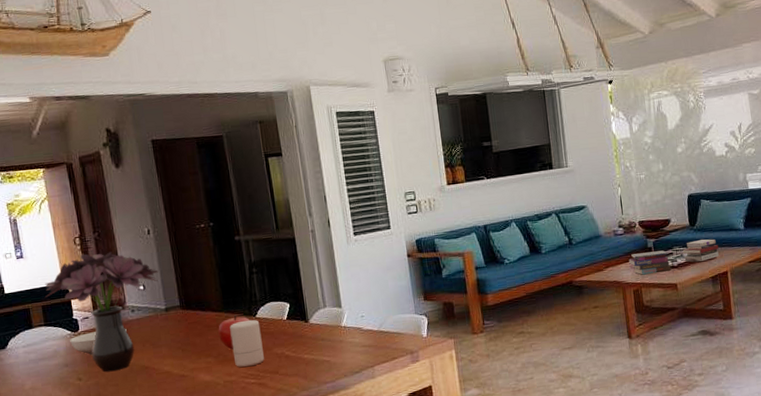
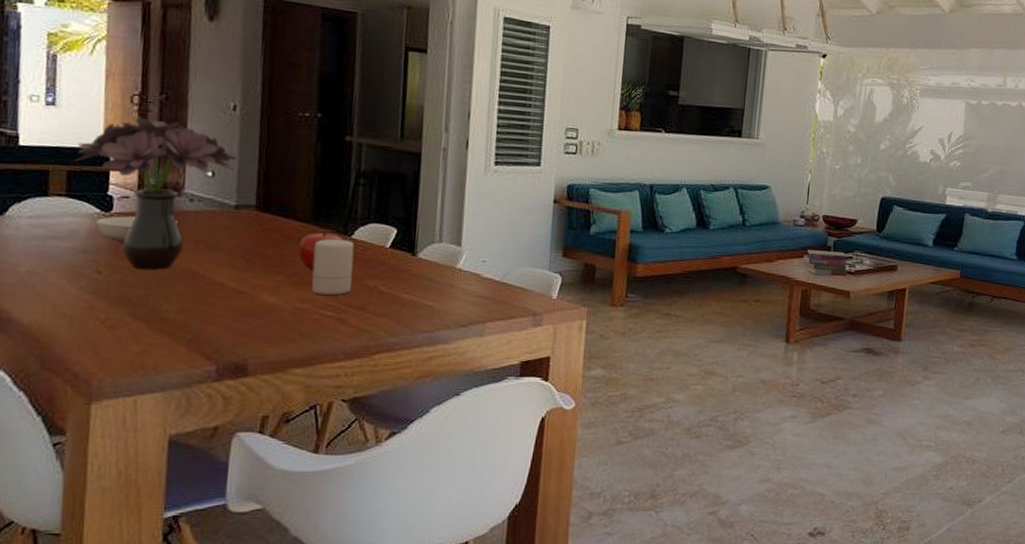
books: present [682,239,719,263] -> none [863,248,903,274]

